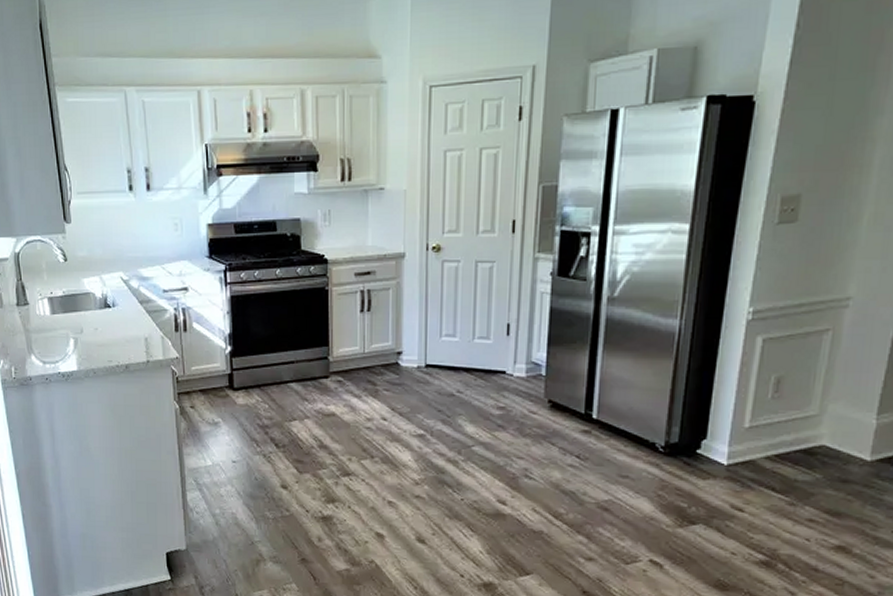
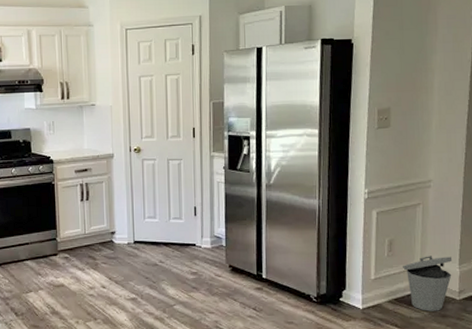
trash can: none [792,400,868,474] -> present [403,256,453,311]

